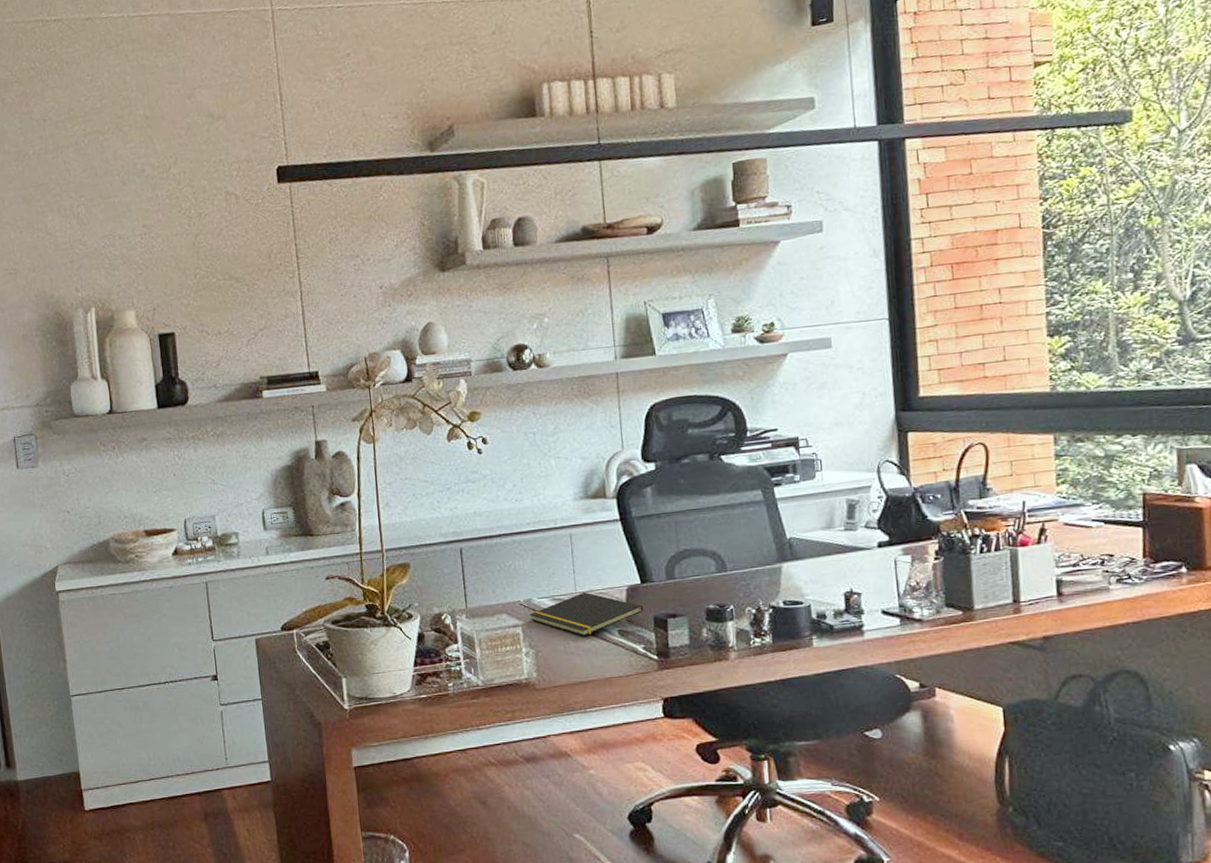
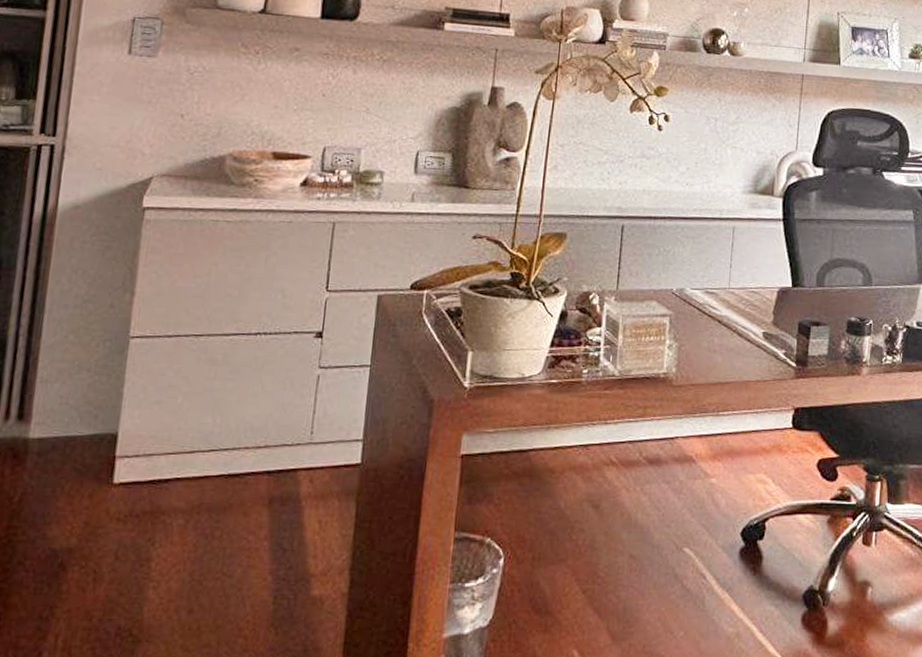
notepad: present [529,592,644,636] -> none [679,288,791,334]

